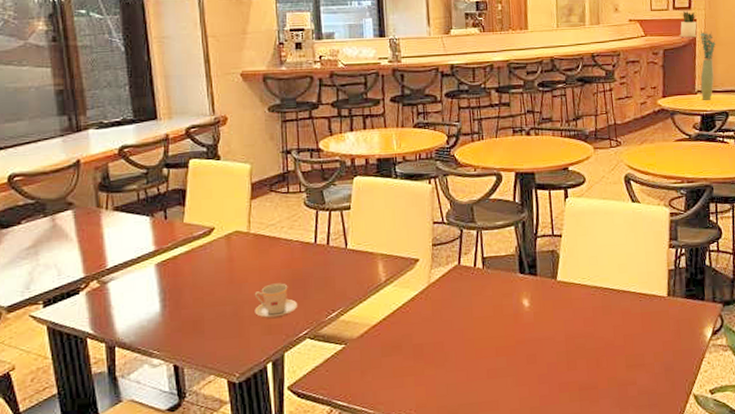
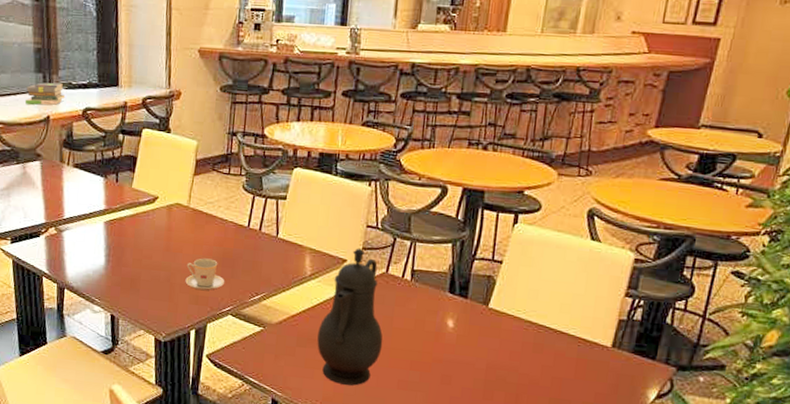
books: none [48,124,97,150] -> present [24,82,66,105]
coffeepot: none [401,245,467,387] -> present [317,248,383,386]
planter: present [679,10,698,38] -> none [692,26,723,61]
vase: present [700,30,716,100] -> none [705,53,740,138]

